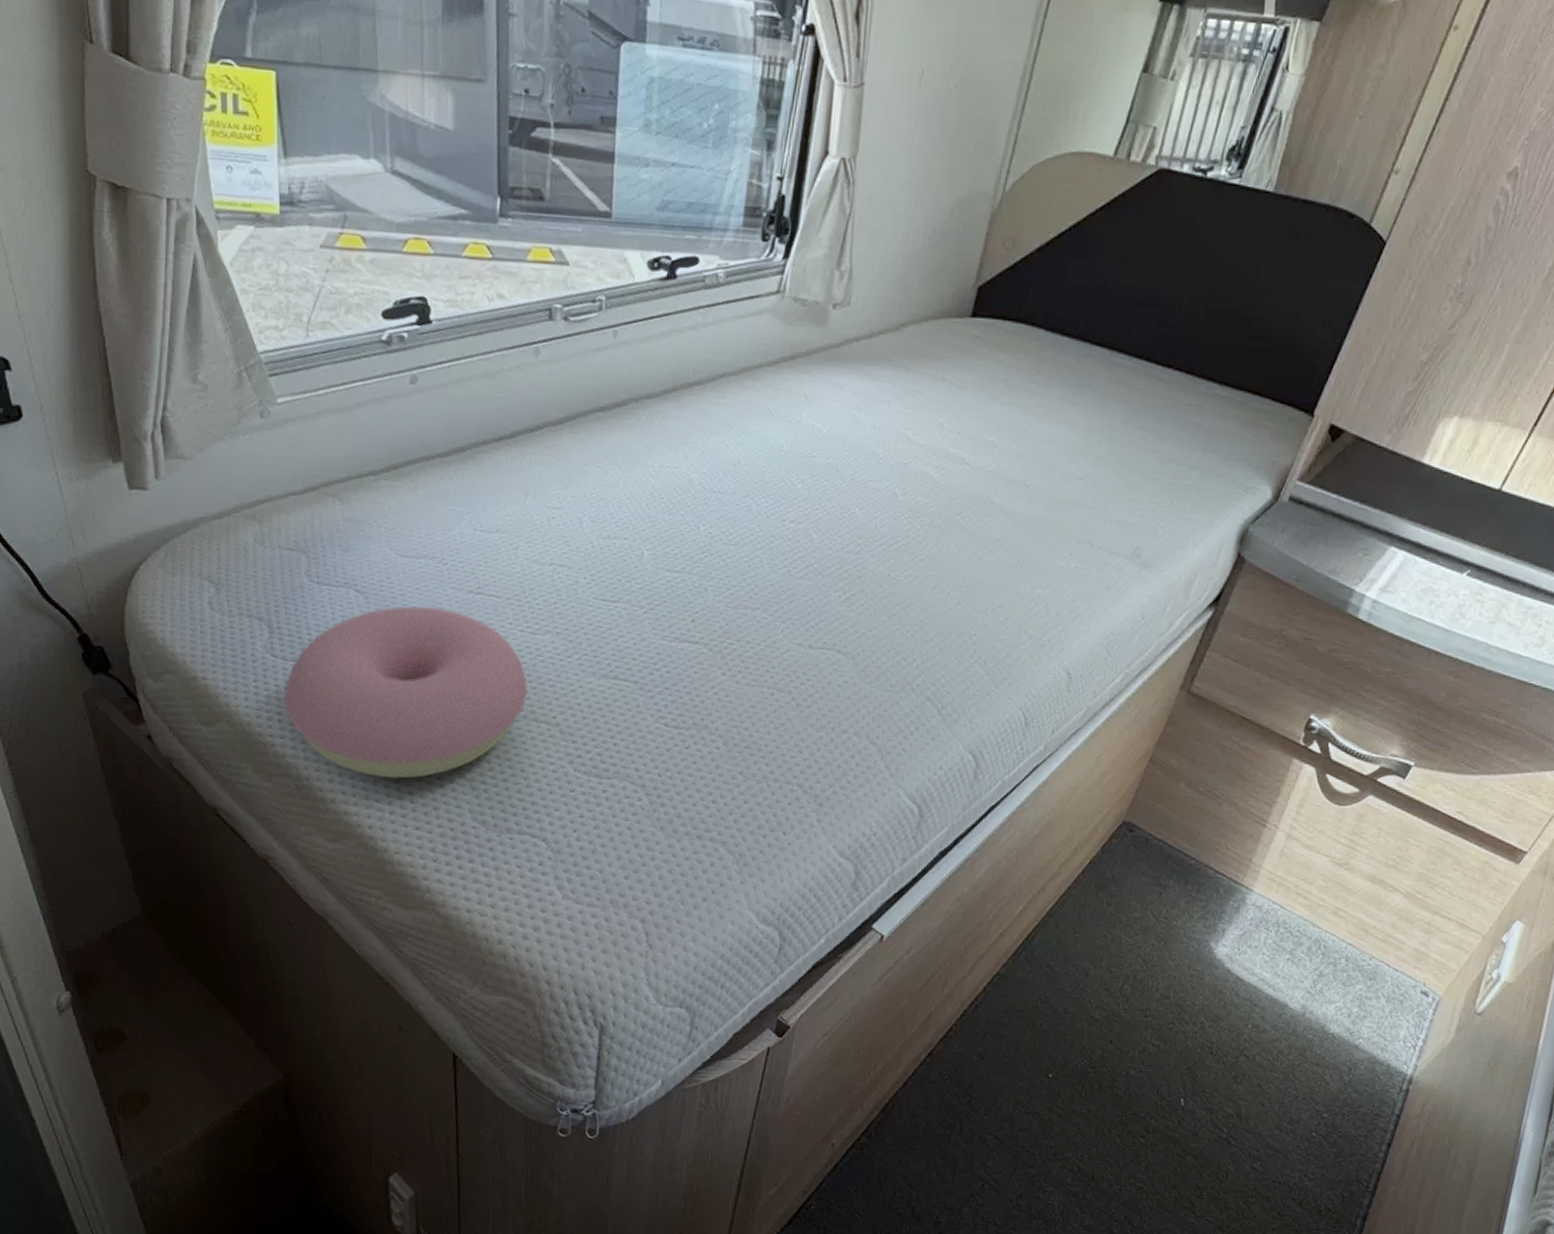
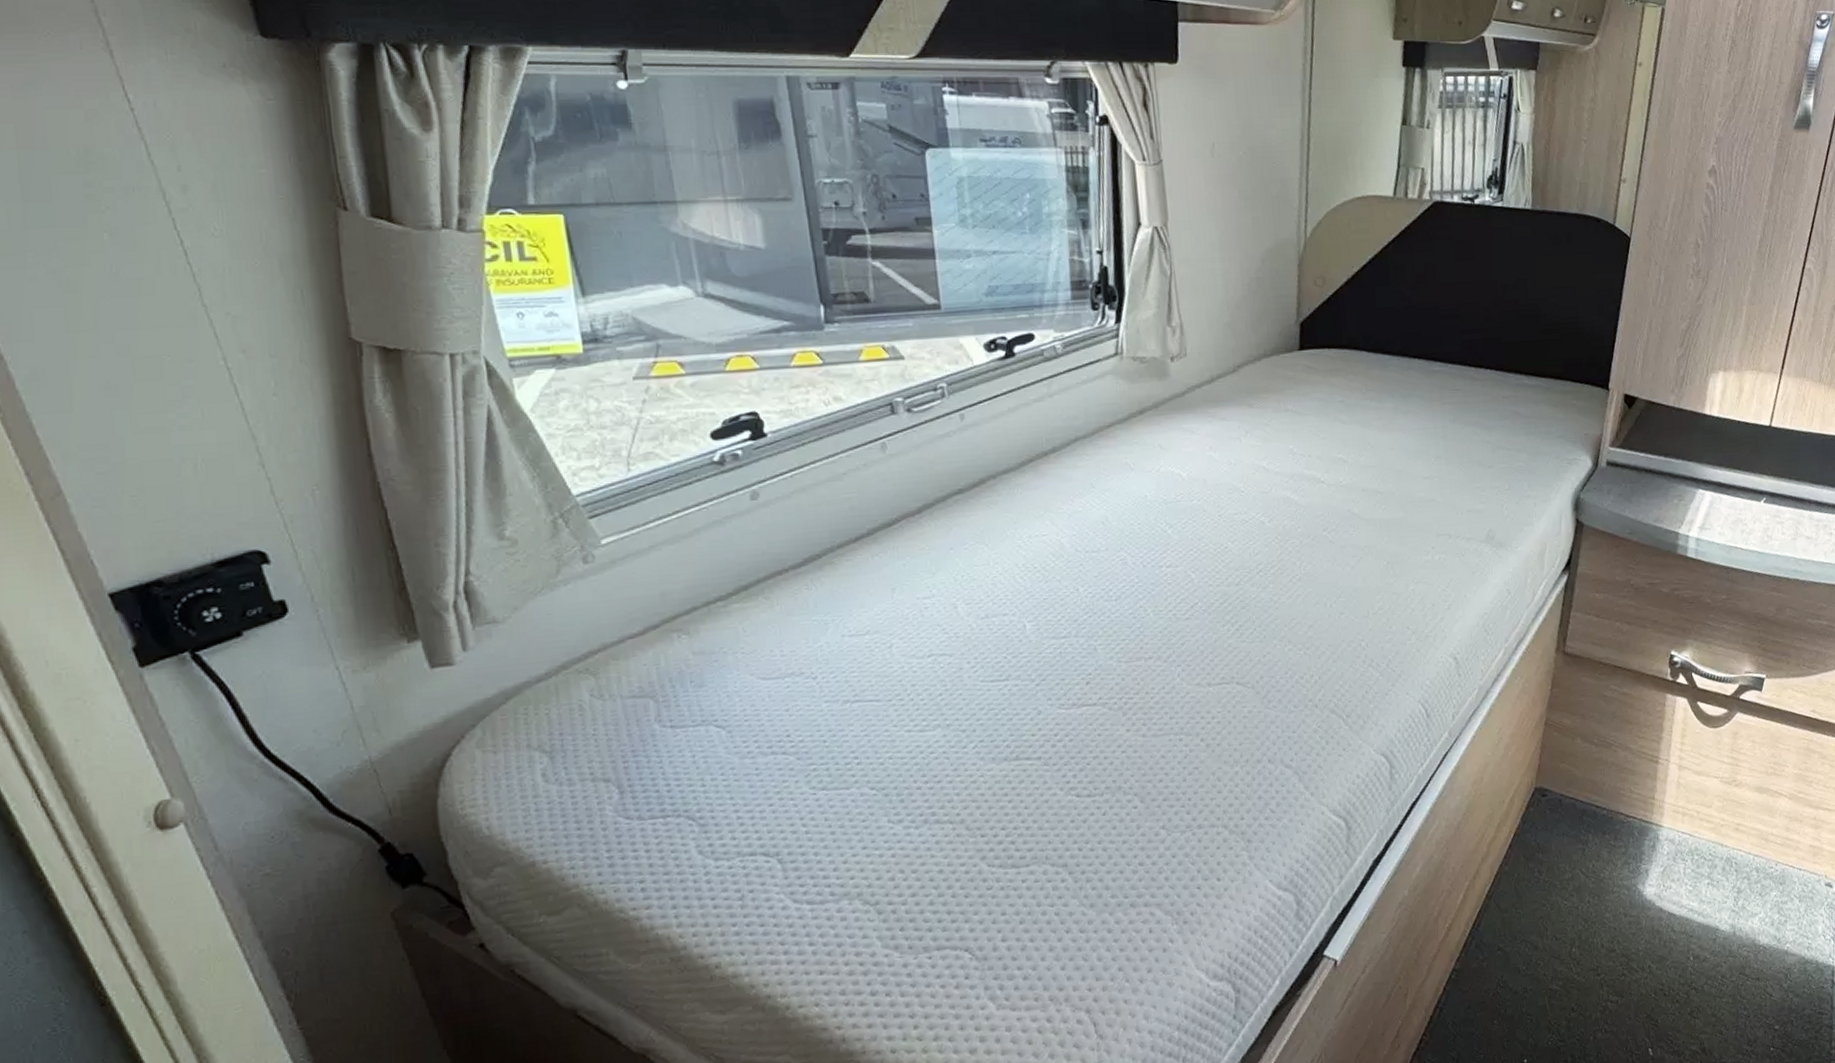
cushion: present [284,606,528,779] -> none [644,725,926,928]

